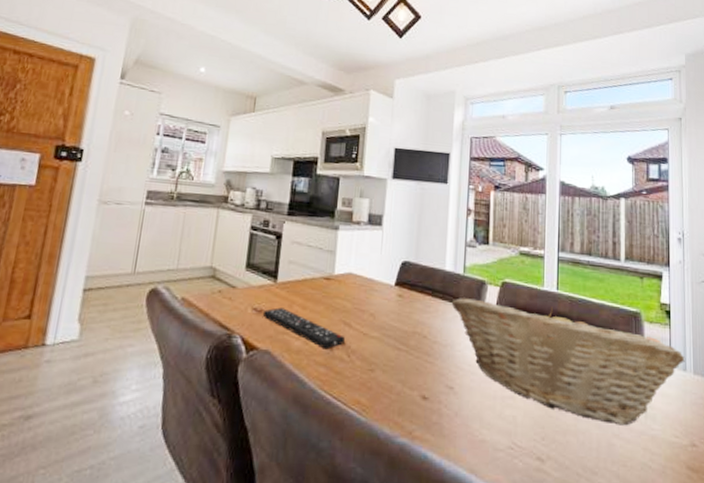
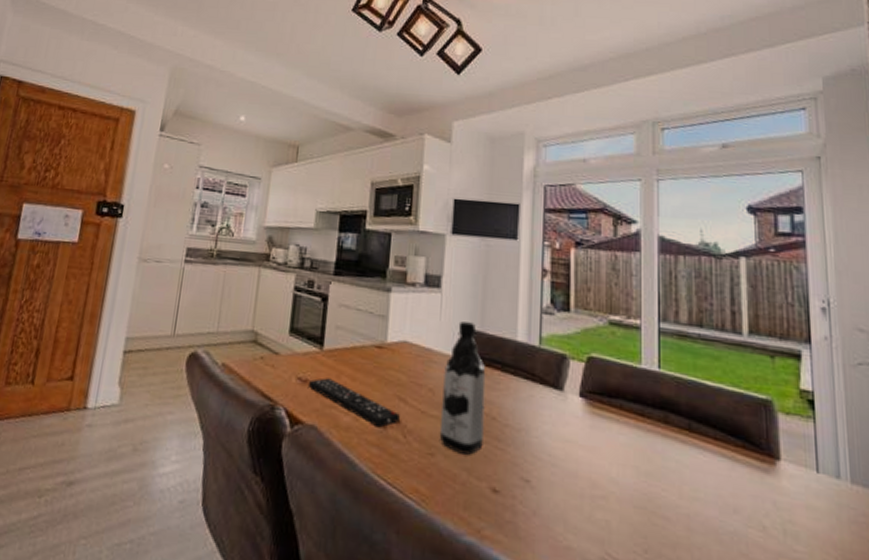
water bottle: none [378,255,419,369] -> present [439,321,486,455]
fruit basket: present [451,298,685,426] -> none [525,374,838,544]

